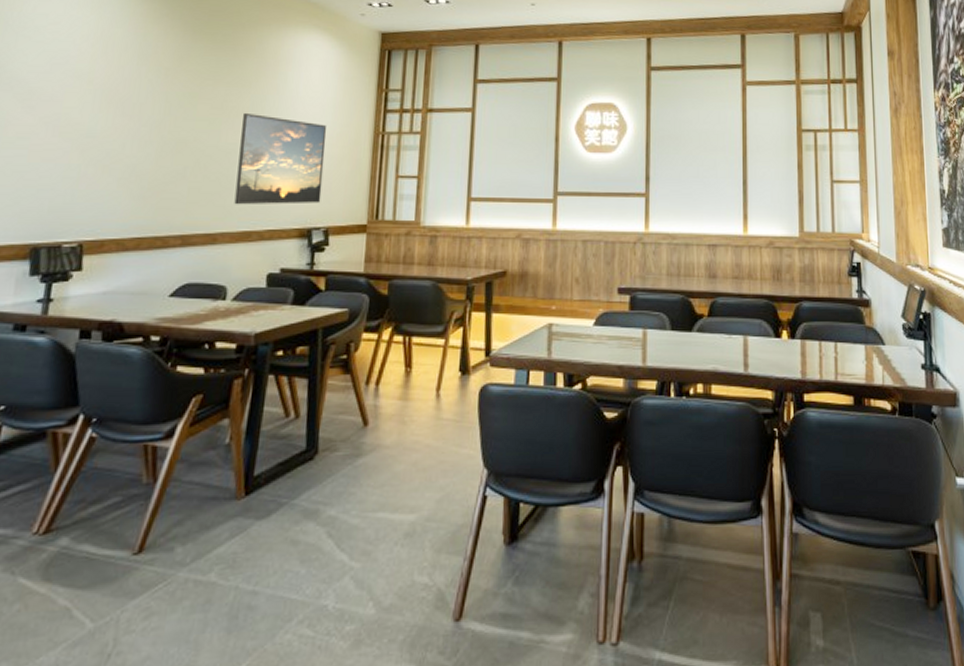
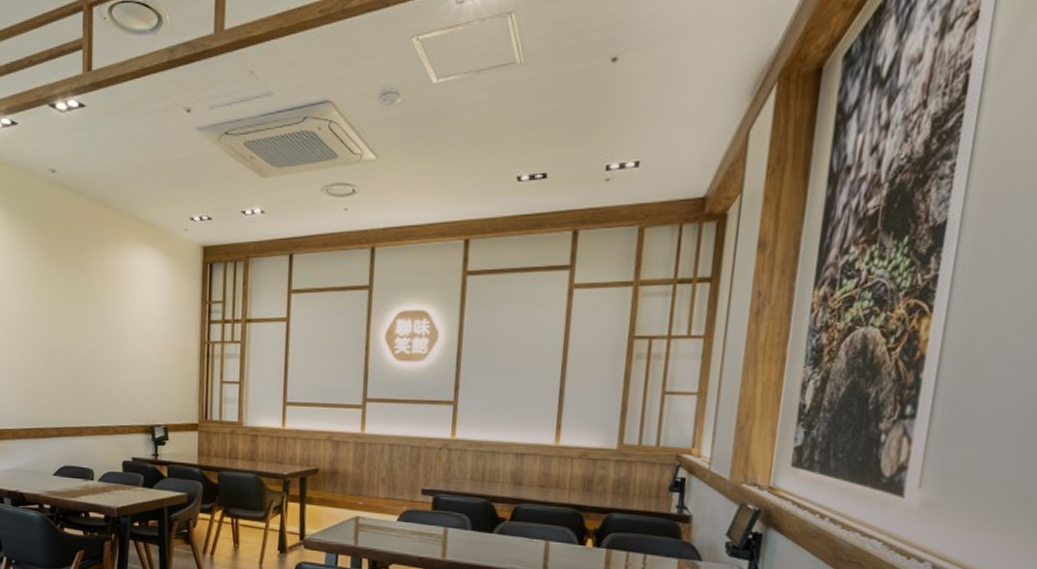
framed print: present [234,112,327,205] -> none [93,324,161,405]

